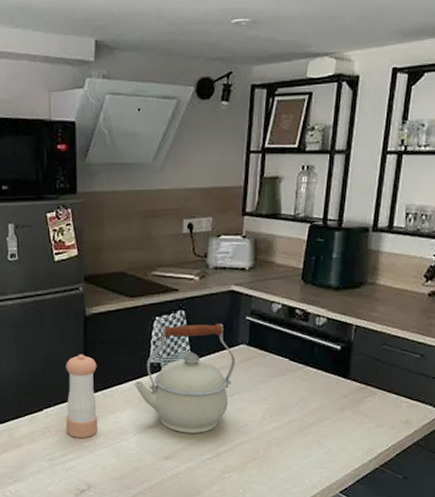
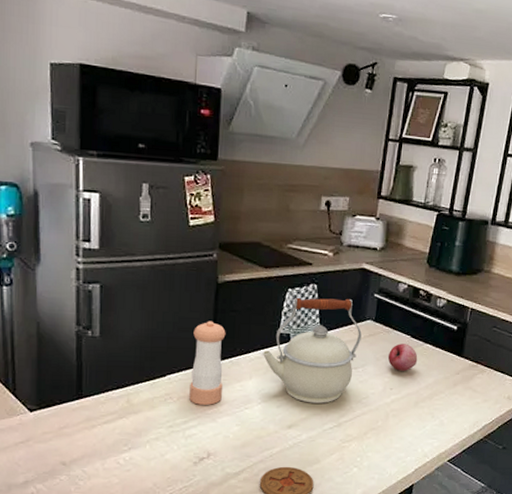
fruit: none [265,367,298,398] -> present [387,344,418,372]

